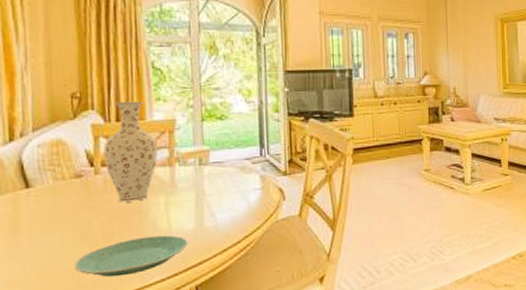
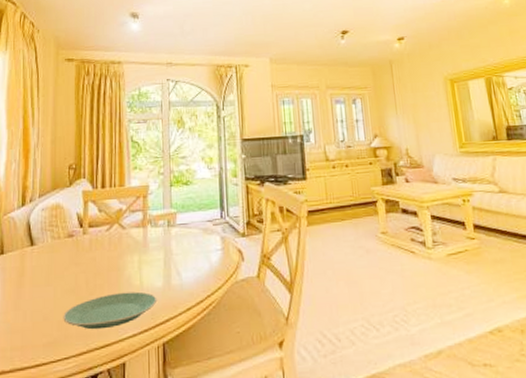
vase: present [103,101,158,202] -> none [91,170,134,260]

